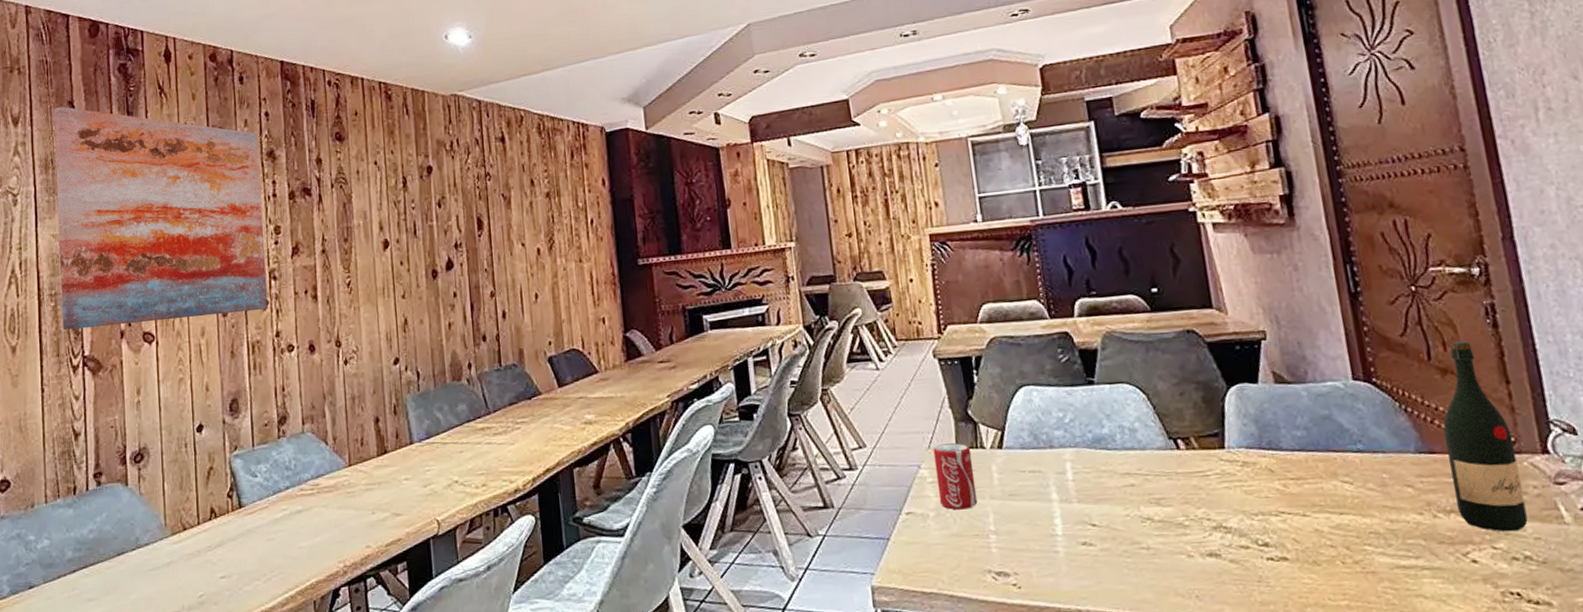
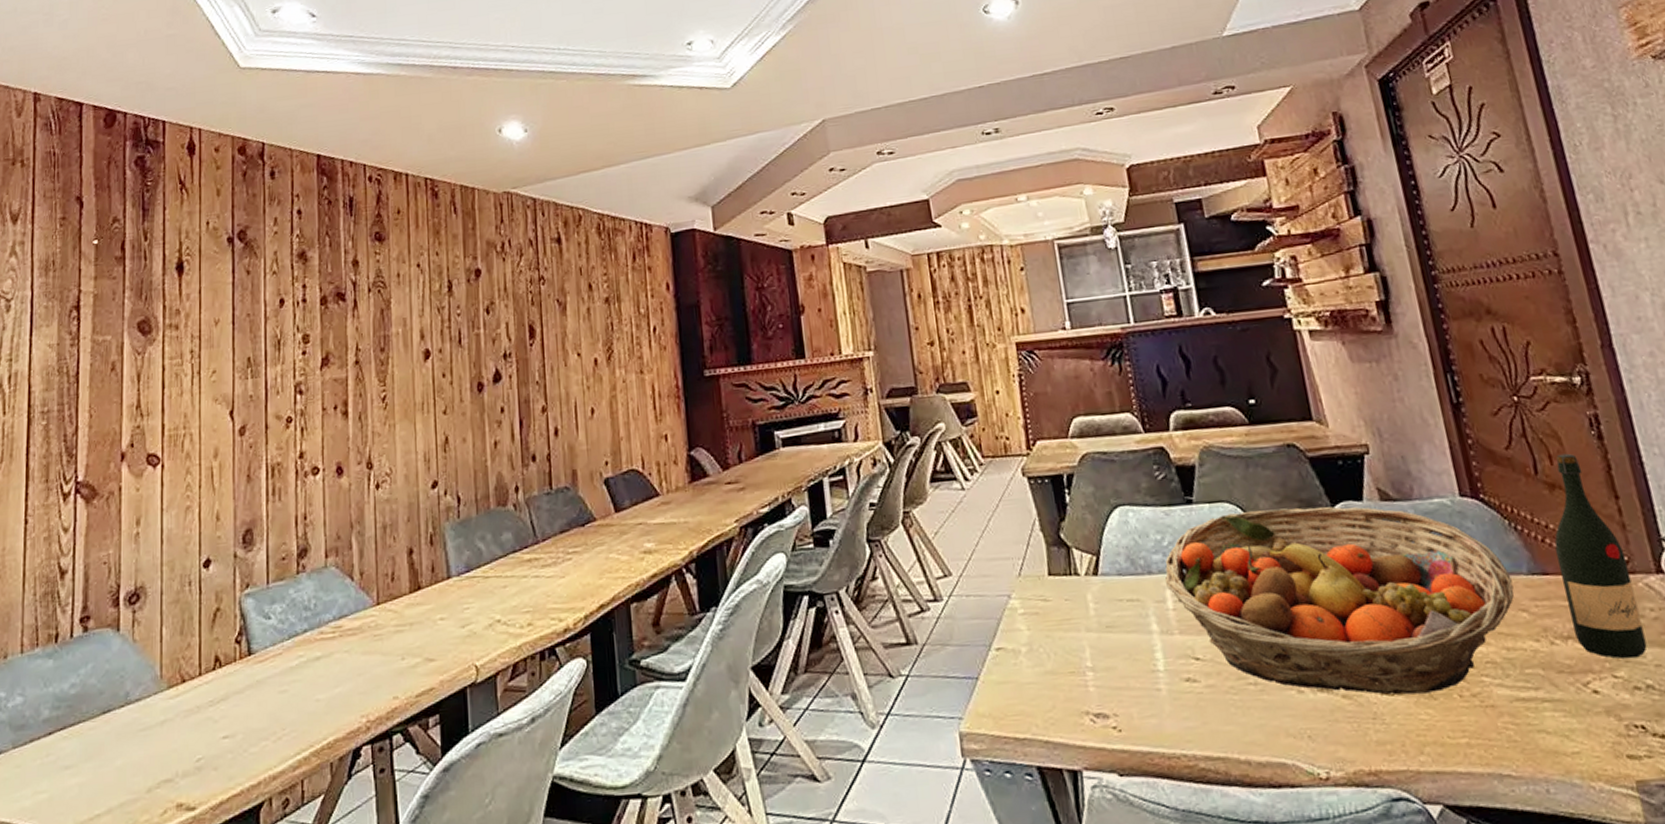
wall art: present [54,106,268,330] -> none [54,202,292,452]
beverage can: present [933,443,978,510] -> none [1023,569,1073,645]
fruit basket: none [1065,388,1401,561] -> present [1164,506,1515,695]

